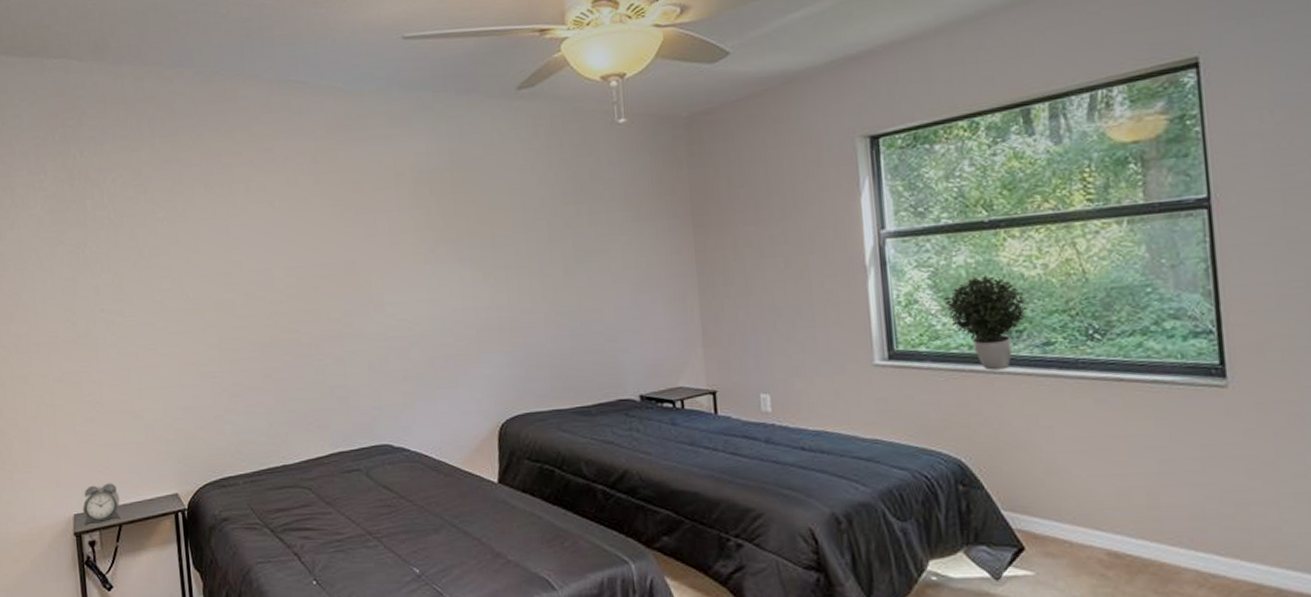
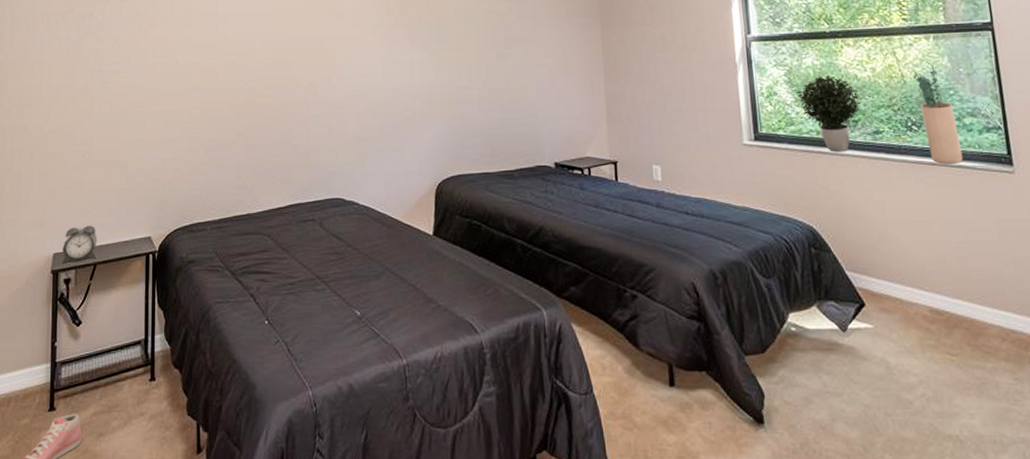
vase: none [1097,257,1160,381] -> present [912,65,963,165]

